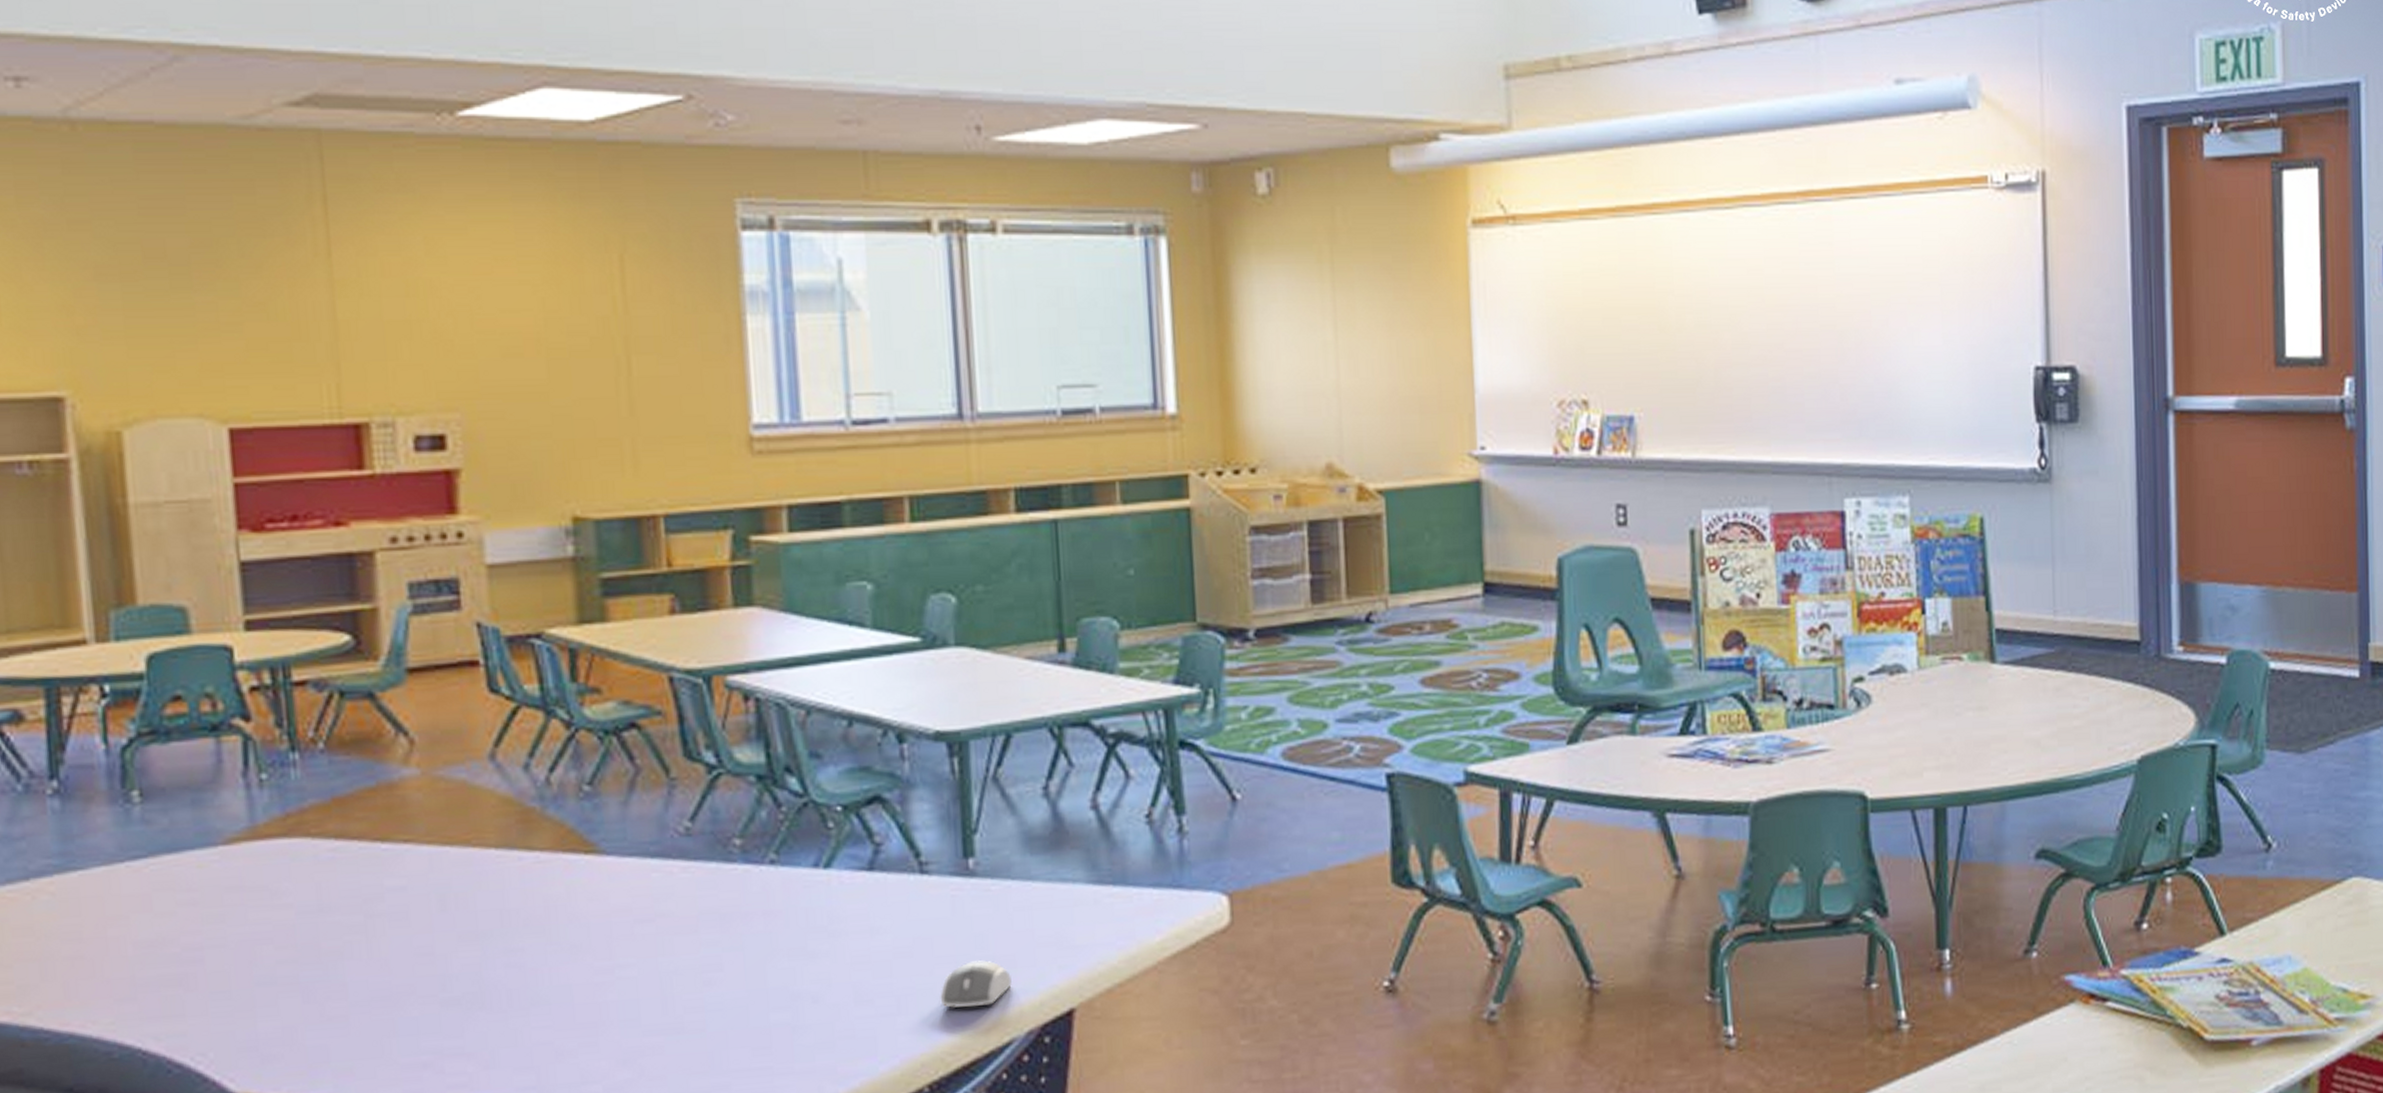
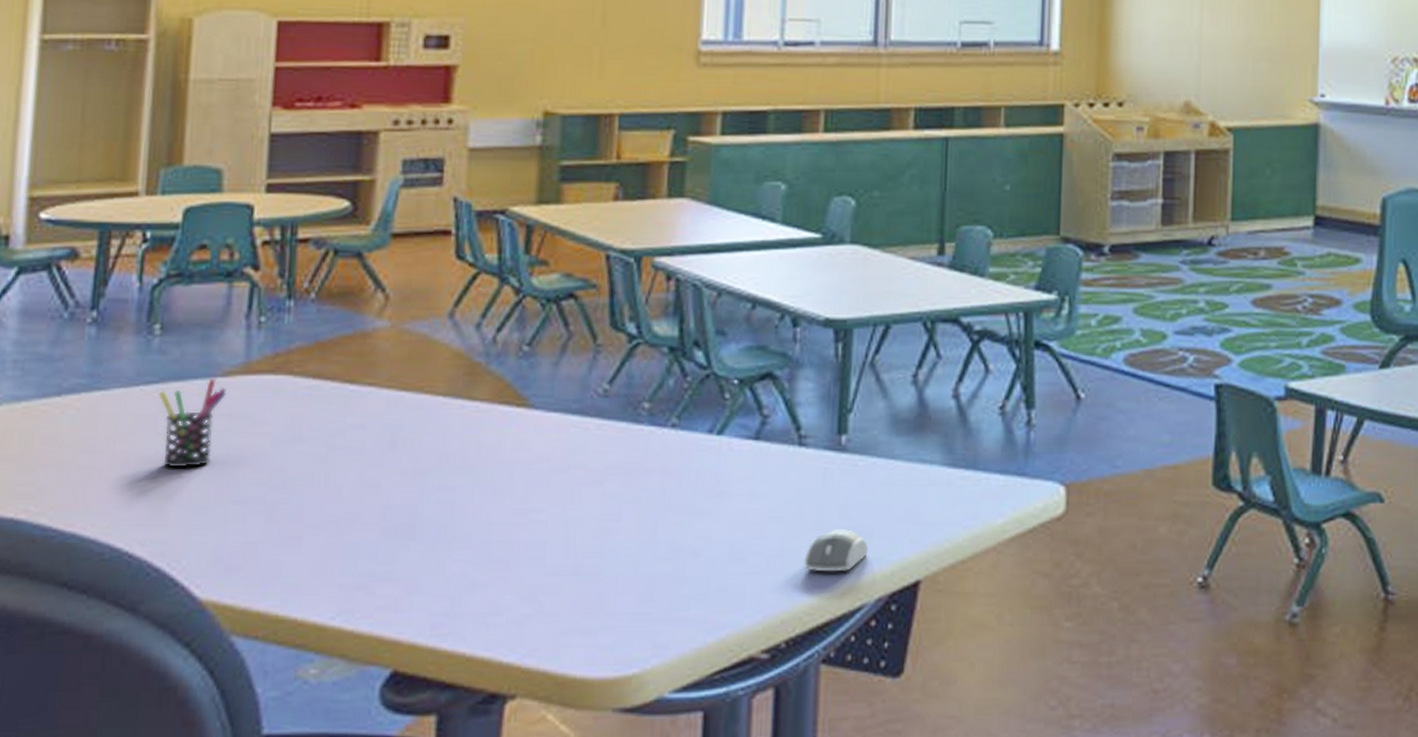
pen holder: none [149,848,234,952] -> present [158,379,228,468]

